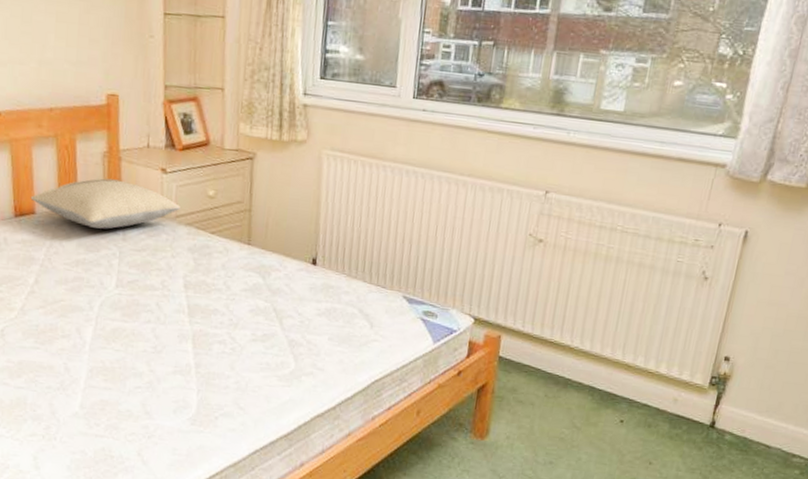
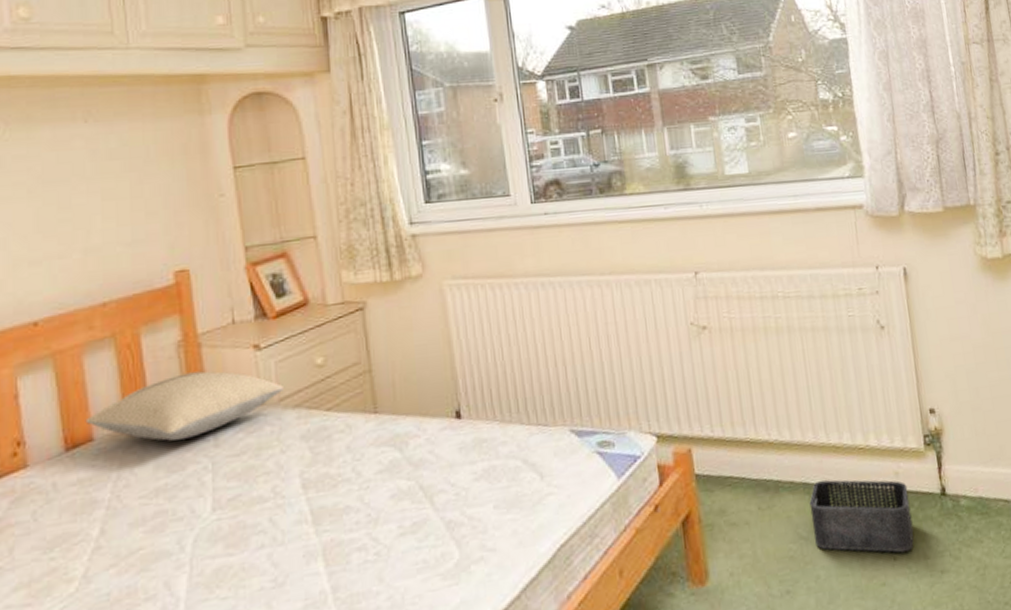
storage bin: none [586,388,682,461] -> present [809,479,914,553]

